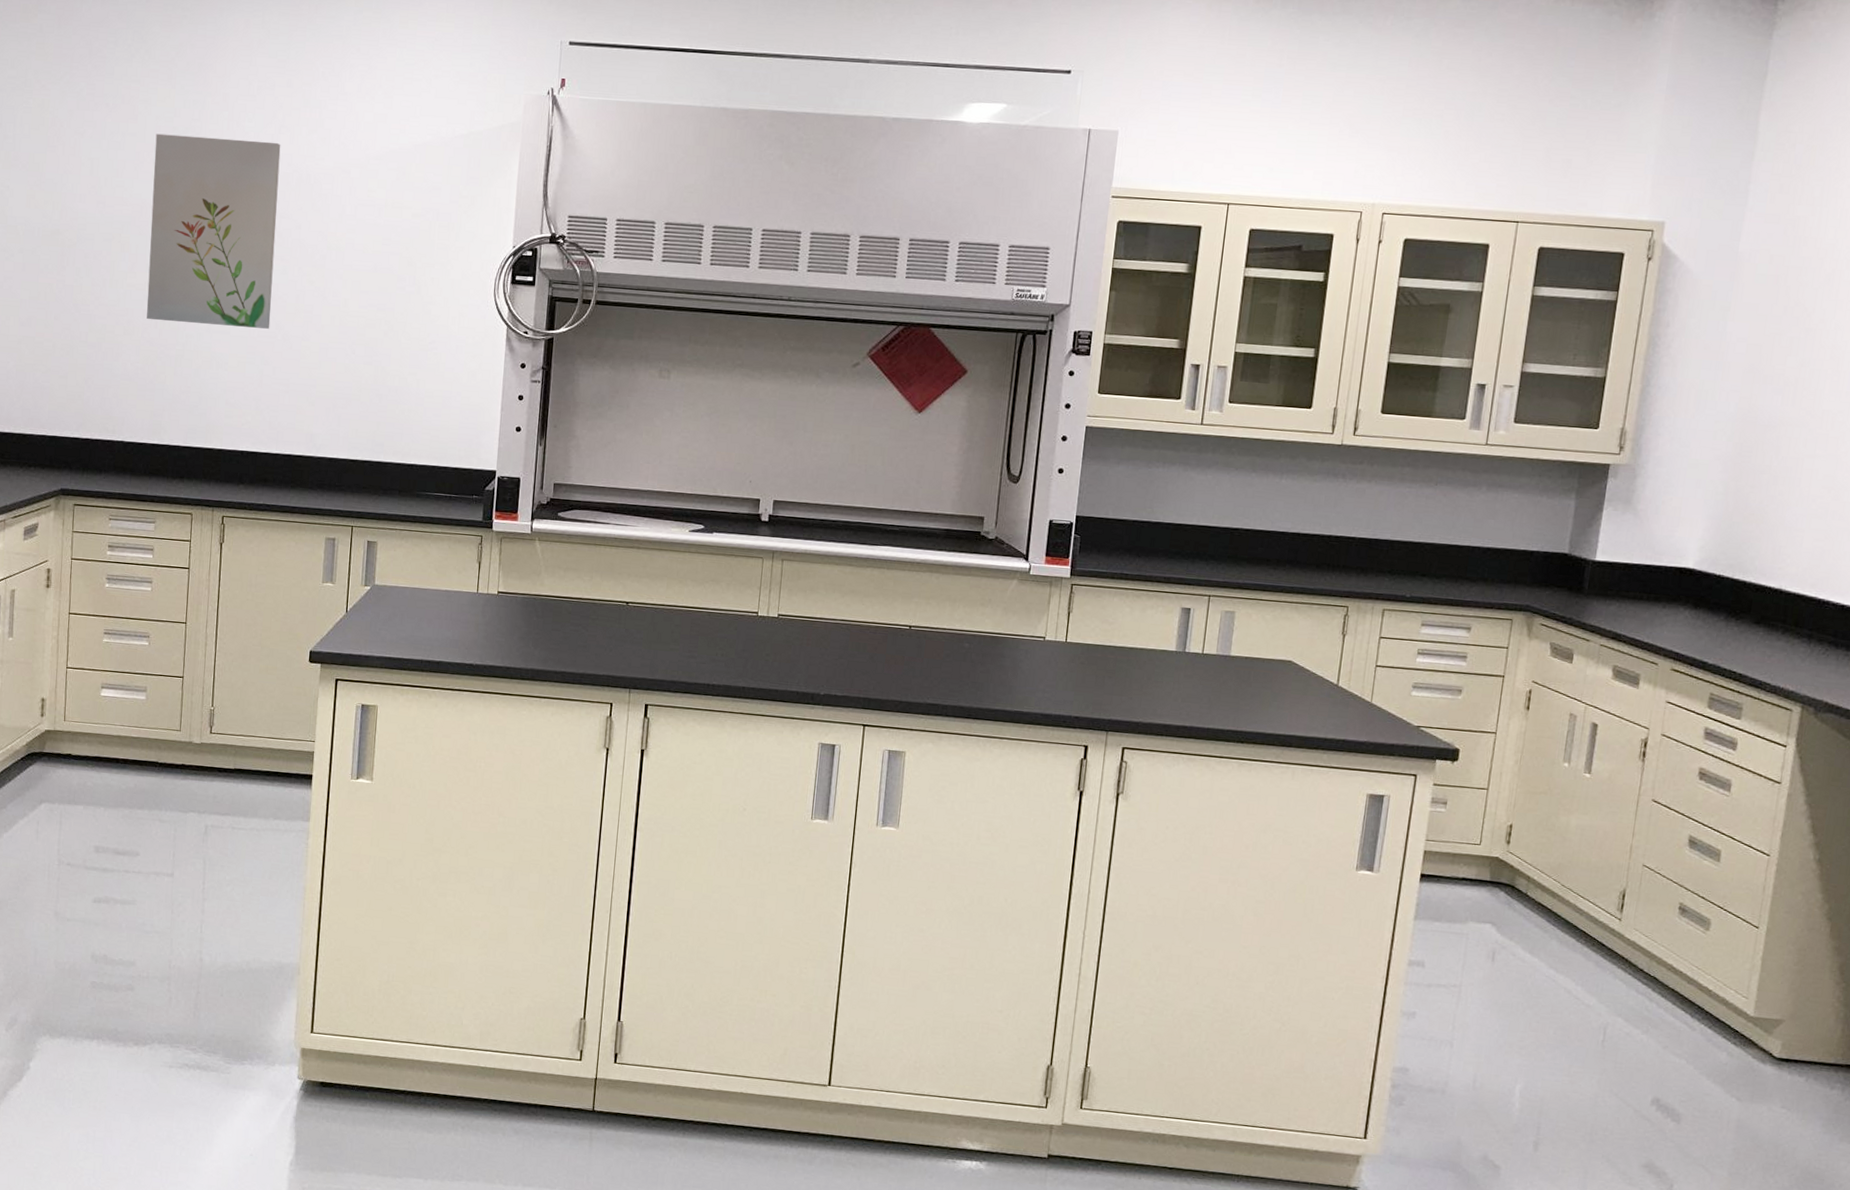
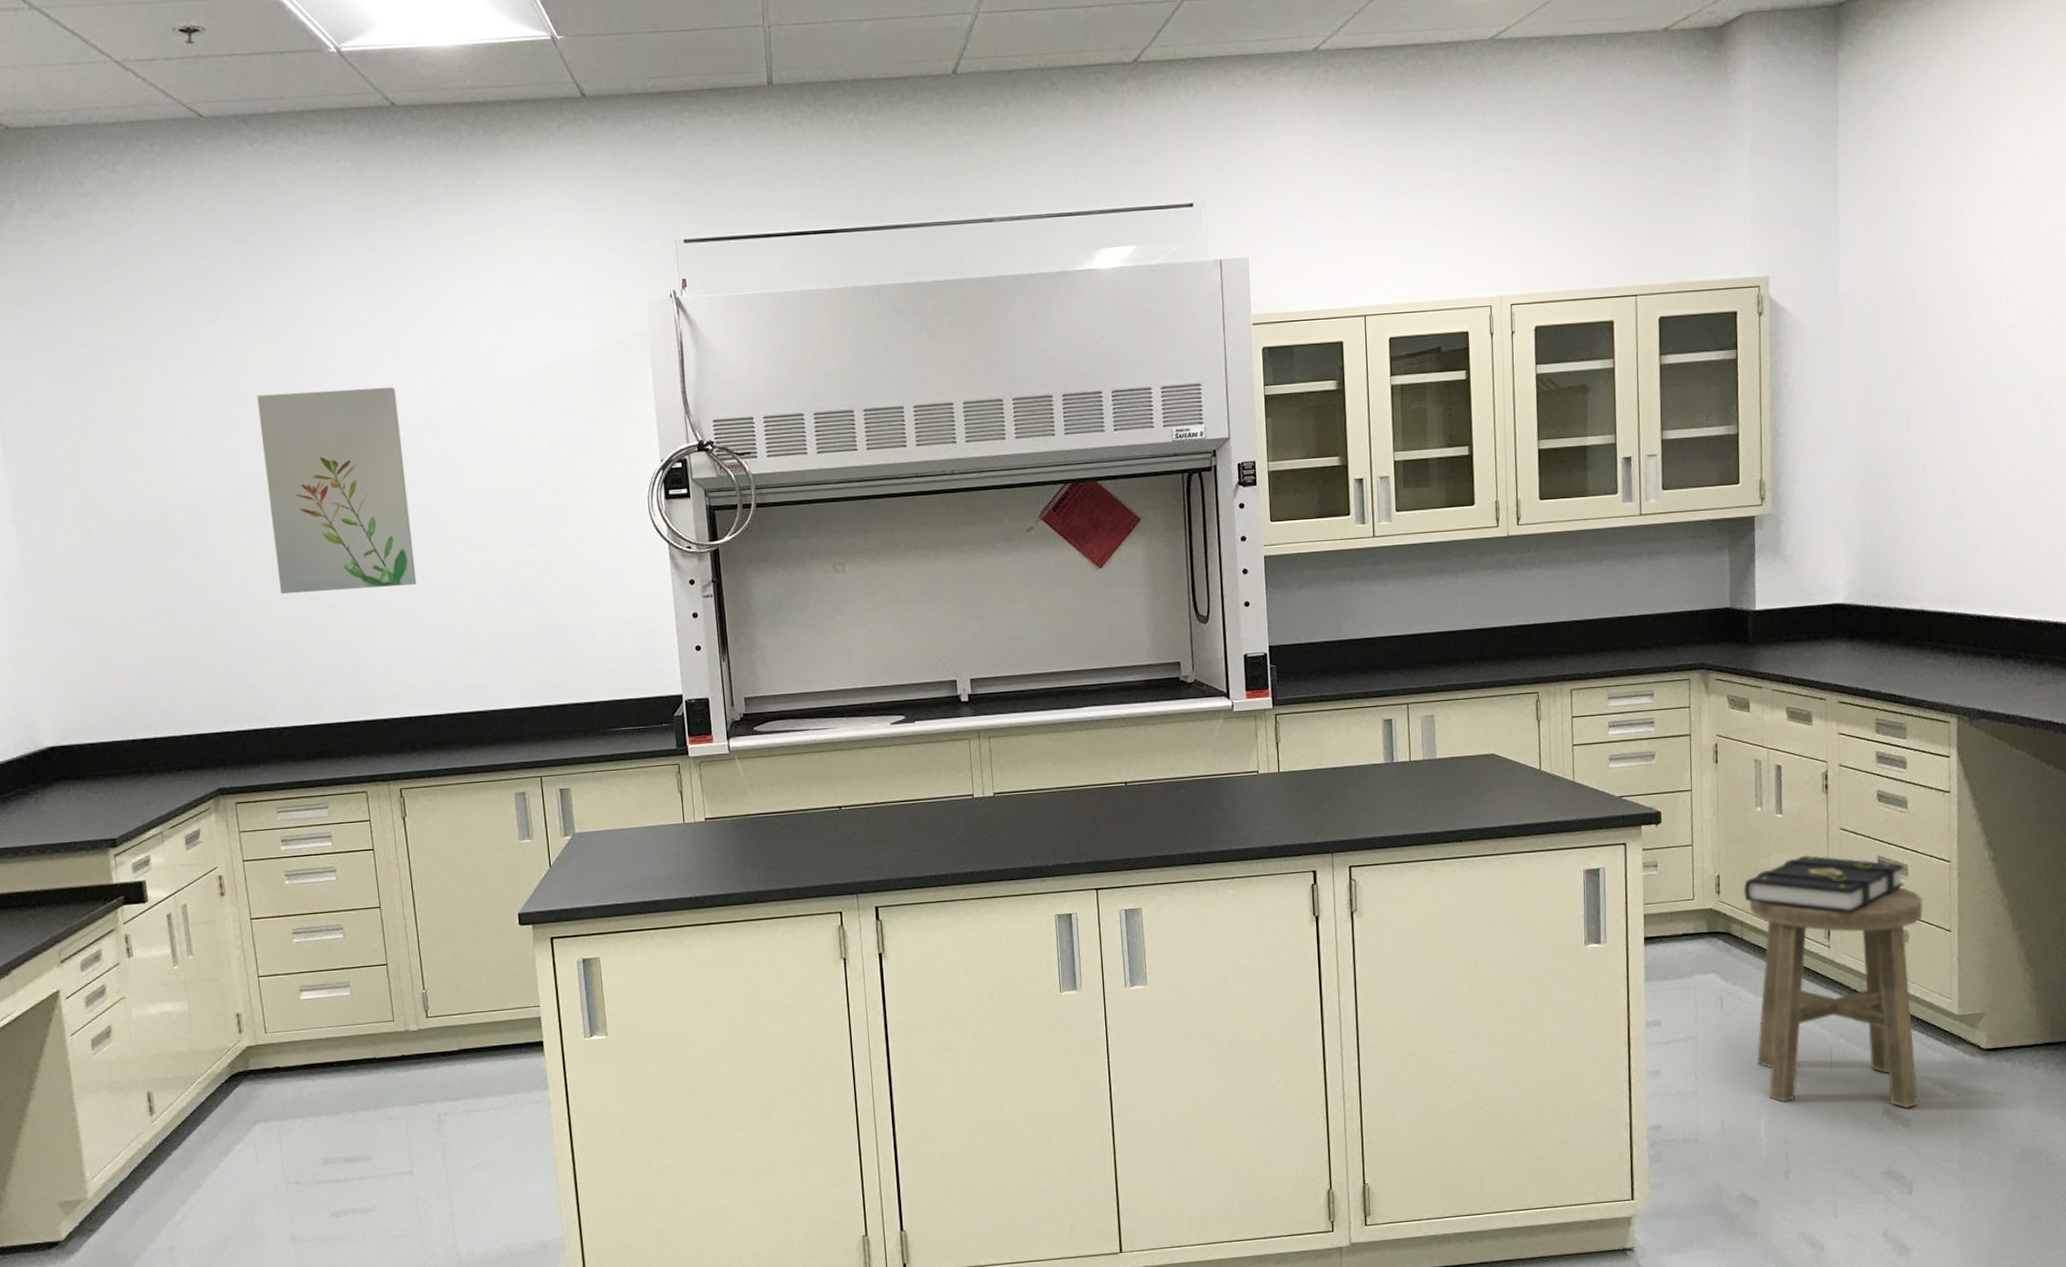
stool: none [1521,857,1732,1103] -> present [1749,887,1923,1109]
spell book: none [1535,820,1718,889] -> present [1743,855,1905,913]

